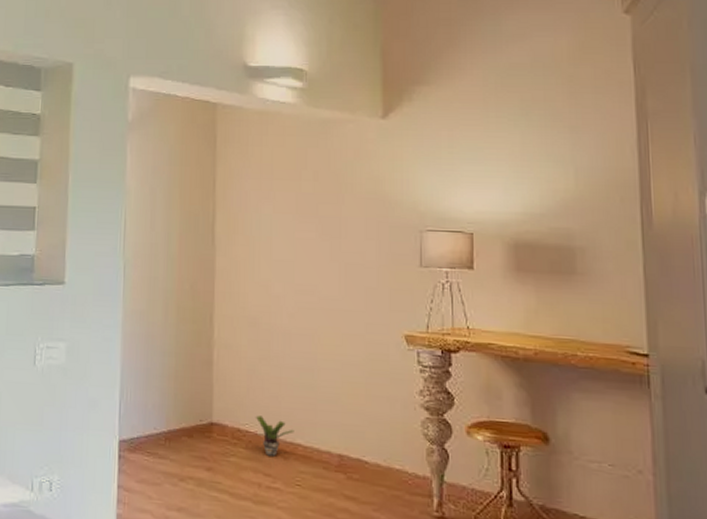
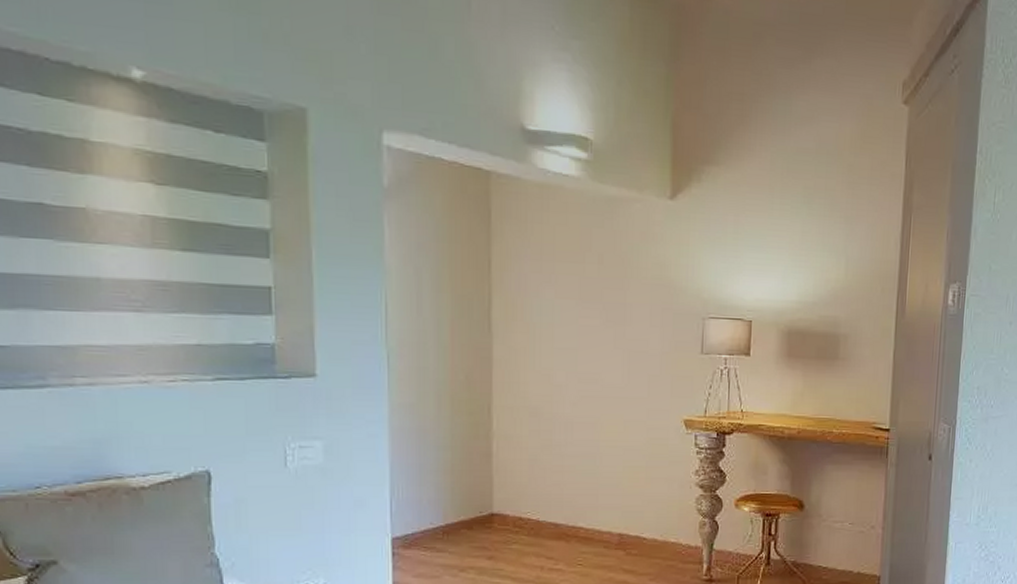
potted plant: present [255,415,294,458] -> none [537,503,576,542]

